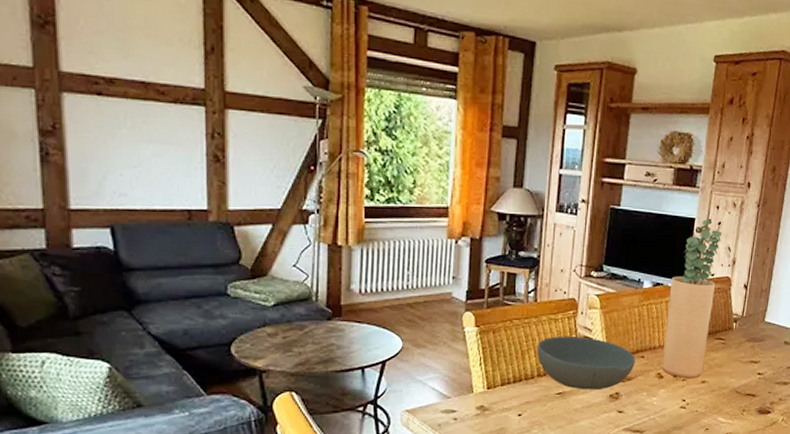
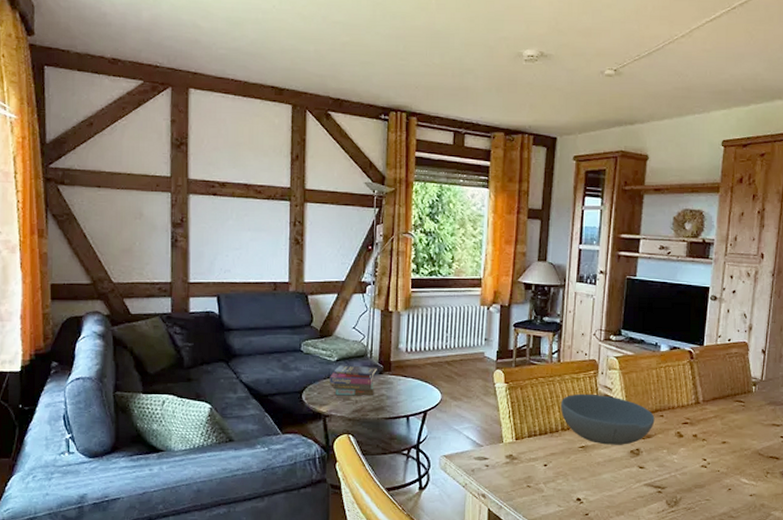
books: none [266,310,325,347] -> present [330,365,377,396]
vase: present [662,211,723,379] -> none [681,281,737,439]

